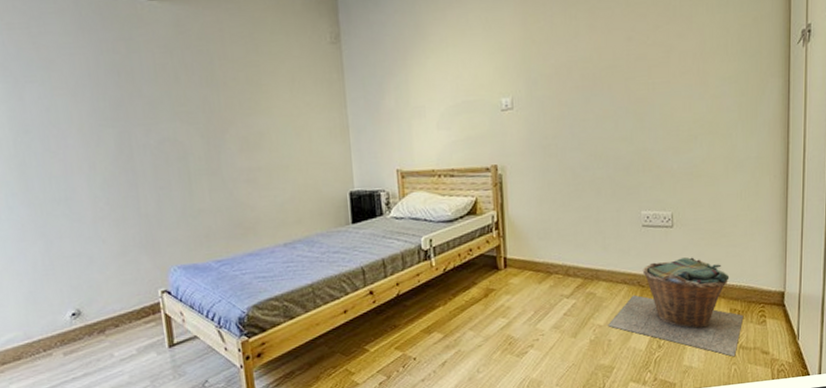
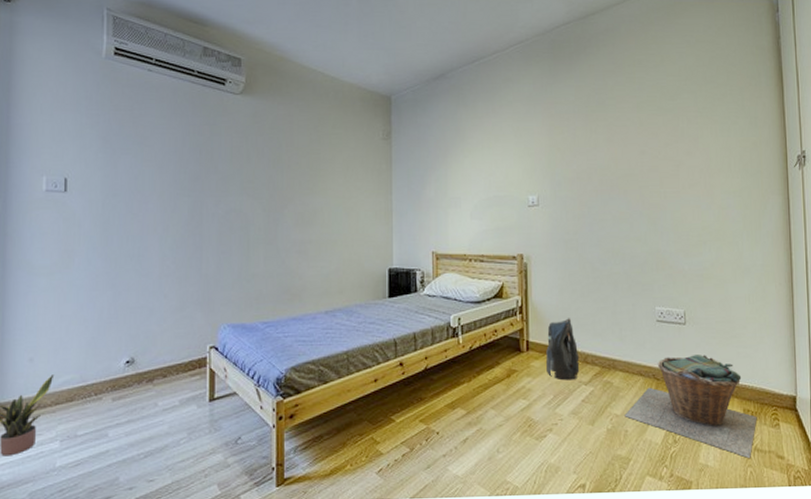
backpack: none [525,230,561,295] -> present [546,318,580,381]

